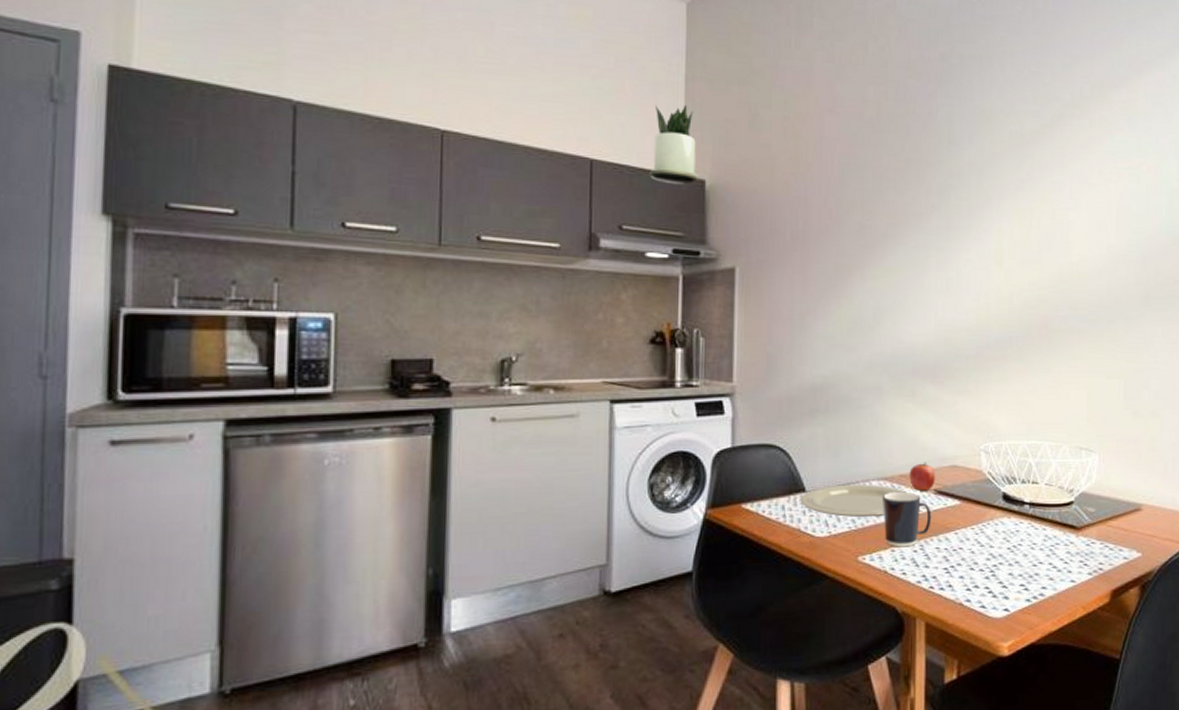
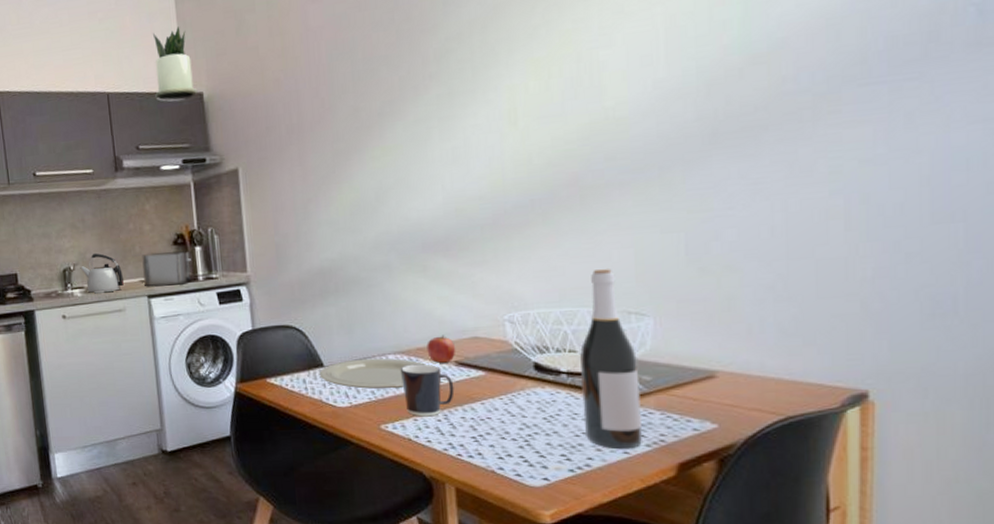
kettle: none [525,343,582,395] -> present [80,252,124,295]
toaster: none [607,350,669,392] -> present [142,251,192,287]
wine bottle: none [1040,407,1086,578] -> present [579,269,642,450]

